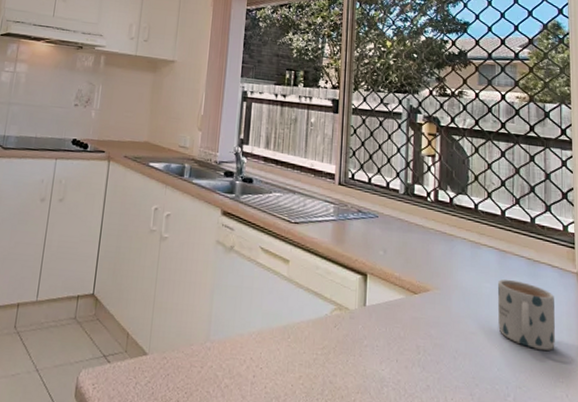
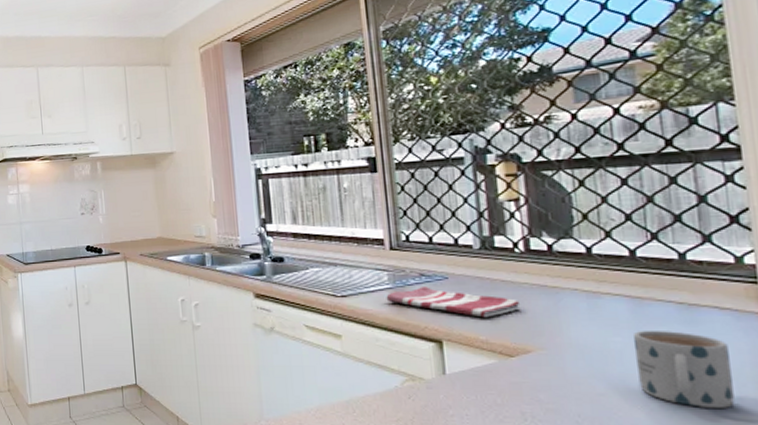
dish towel: none [329,222,427,256] -> present [386,287,521,318]

